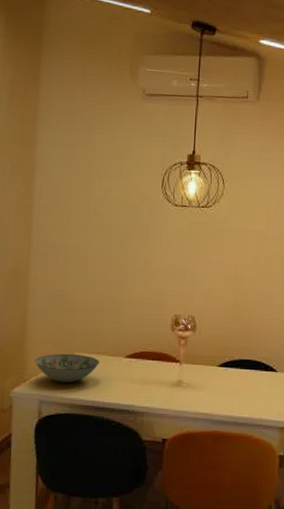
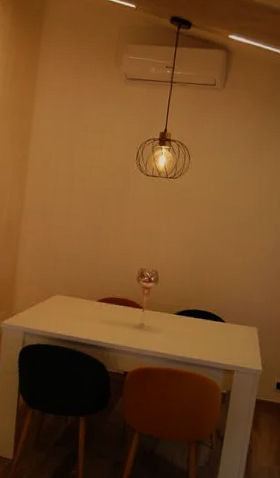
decorative bowl: present [34,353,99,384] -> none [21,294,75,320]

